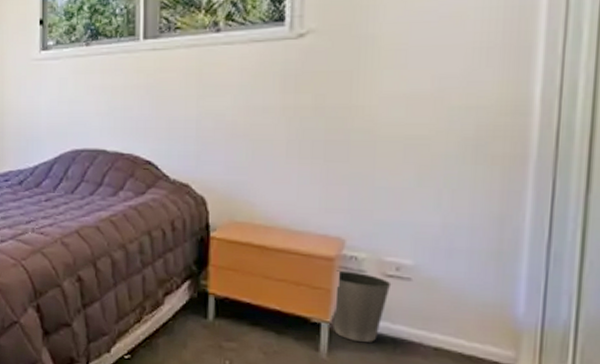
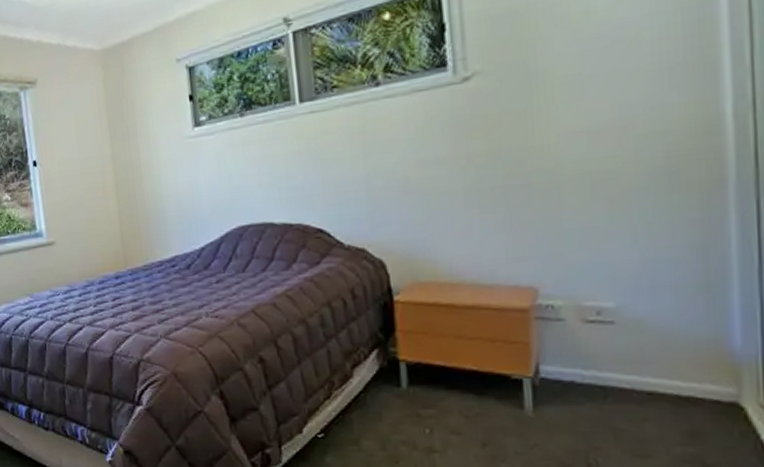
waste basket: present [331,270,392,343] -> none [533,320,594,395]

